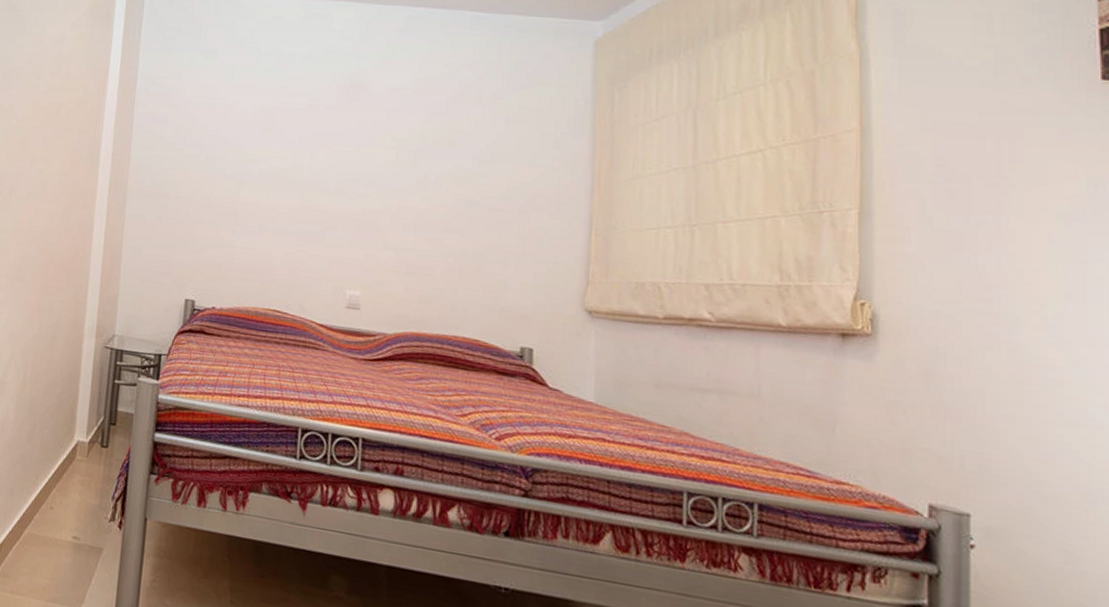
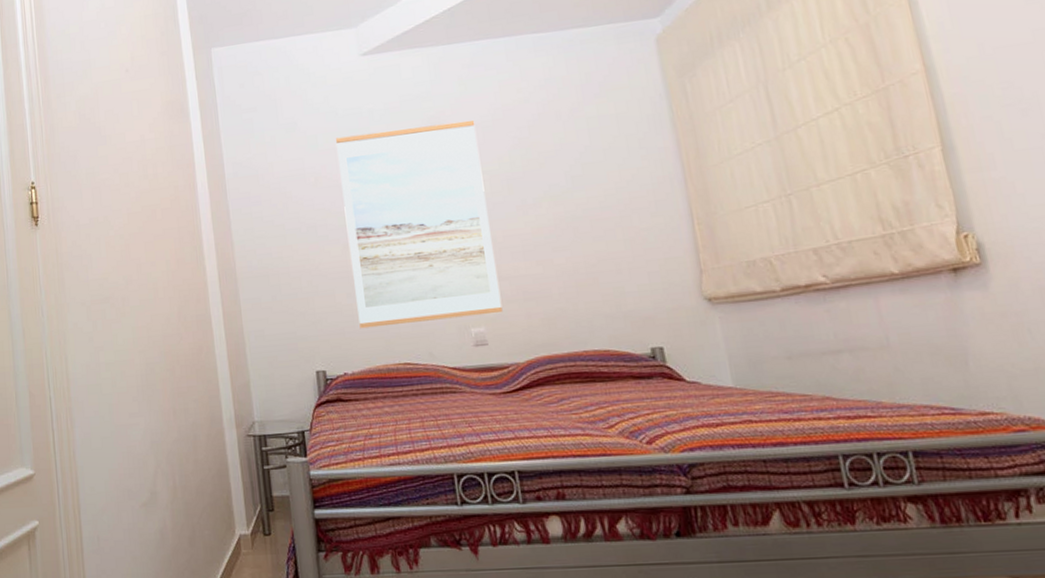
wall art: none [237,74,395,281] -> present [335,119,503,329]

